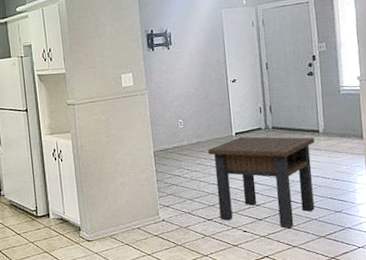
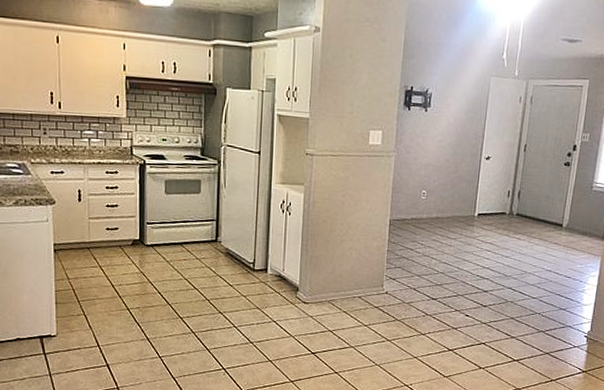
side table: present [208,136,315,229] -> none [445,218,556,319]

